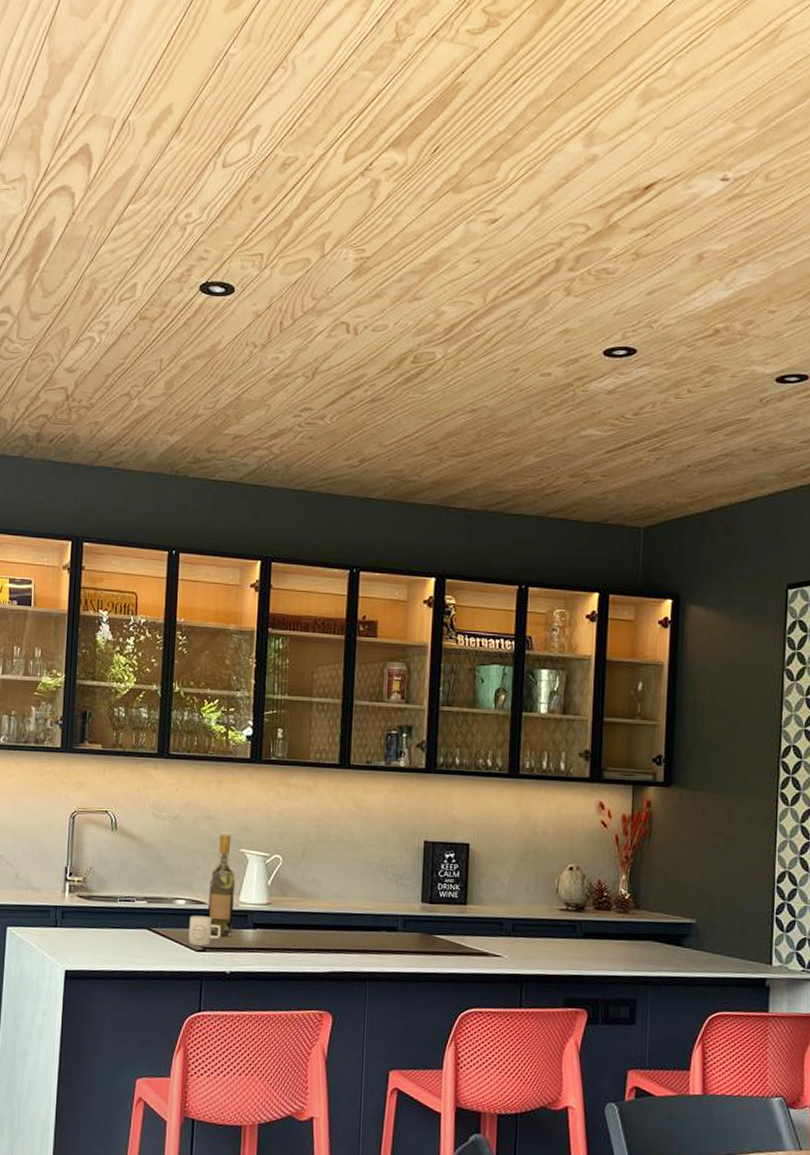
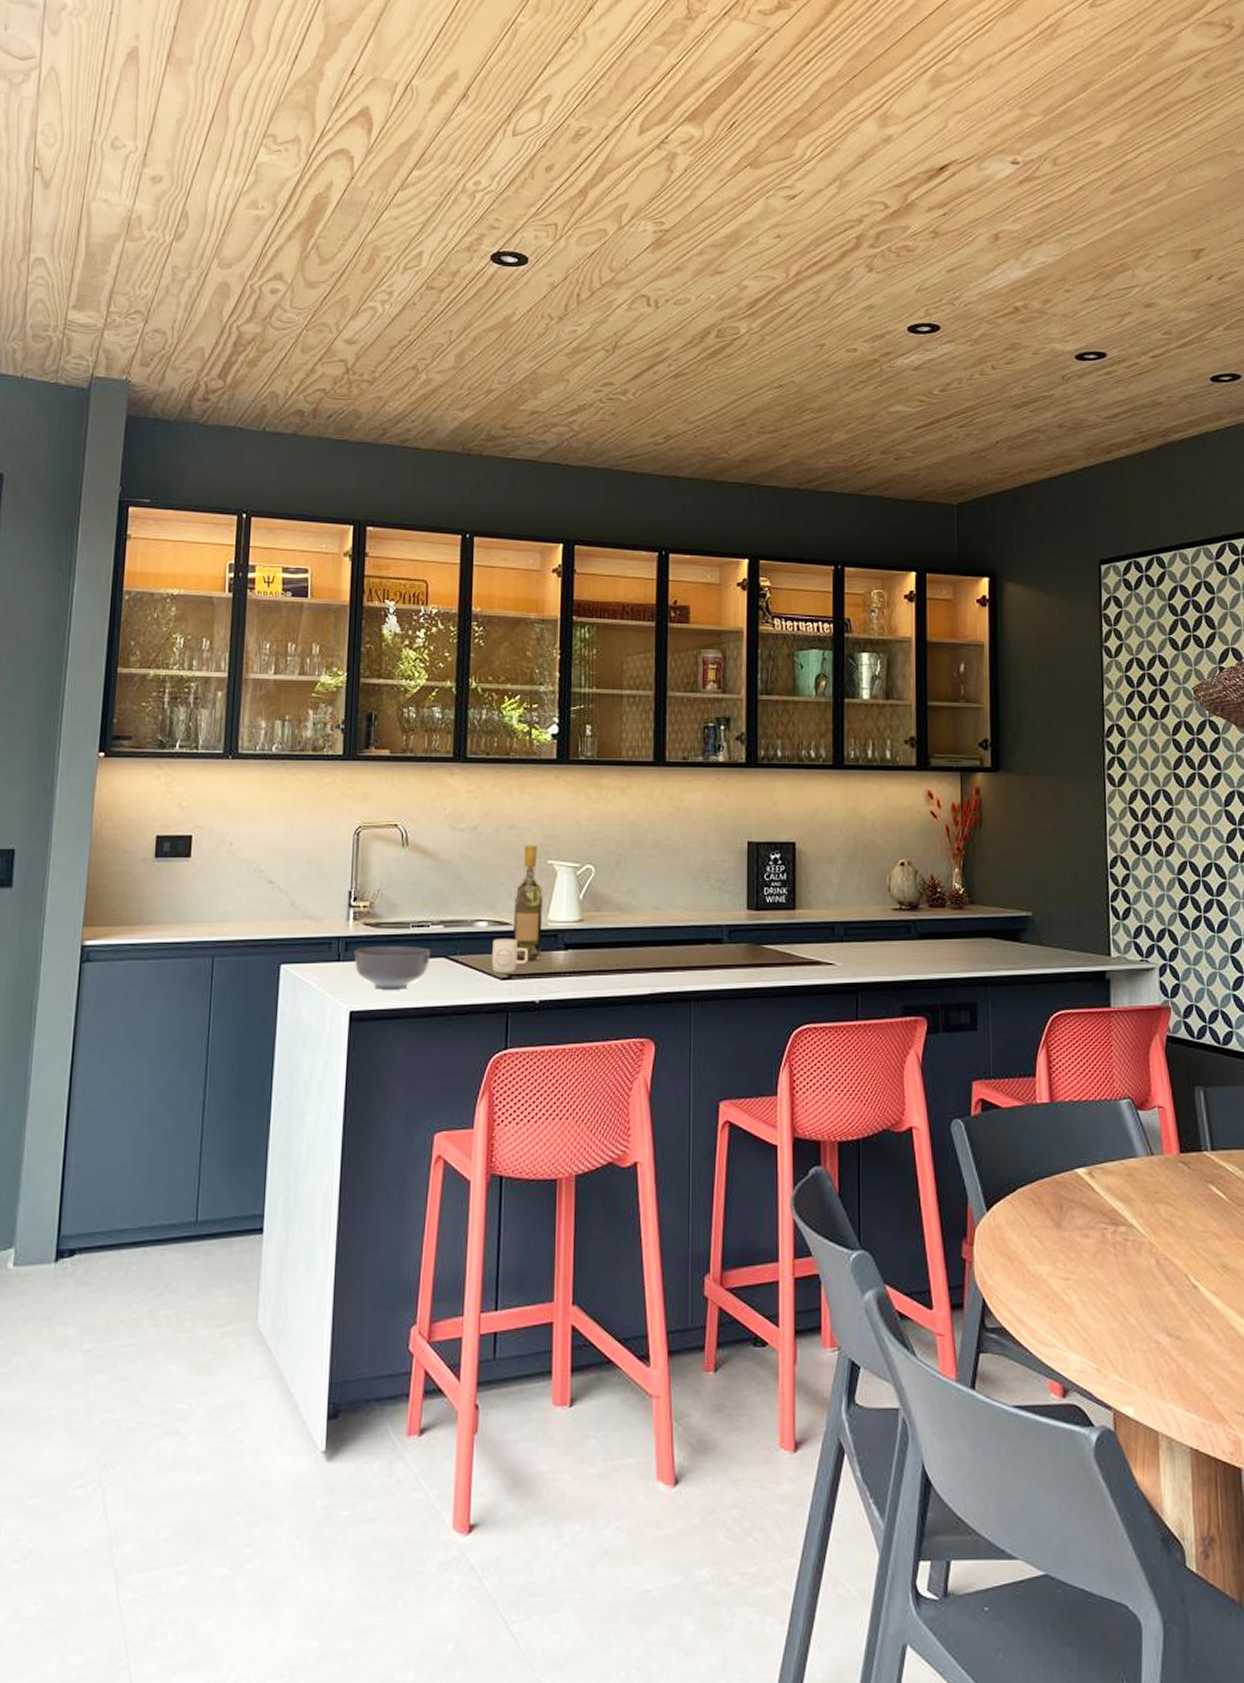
bowl: none [69,915,136,954] -> present [354,945,432,989]

